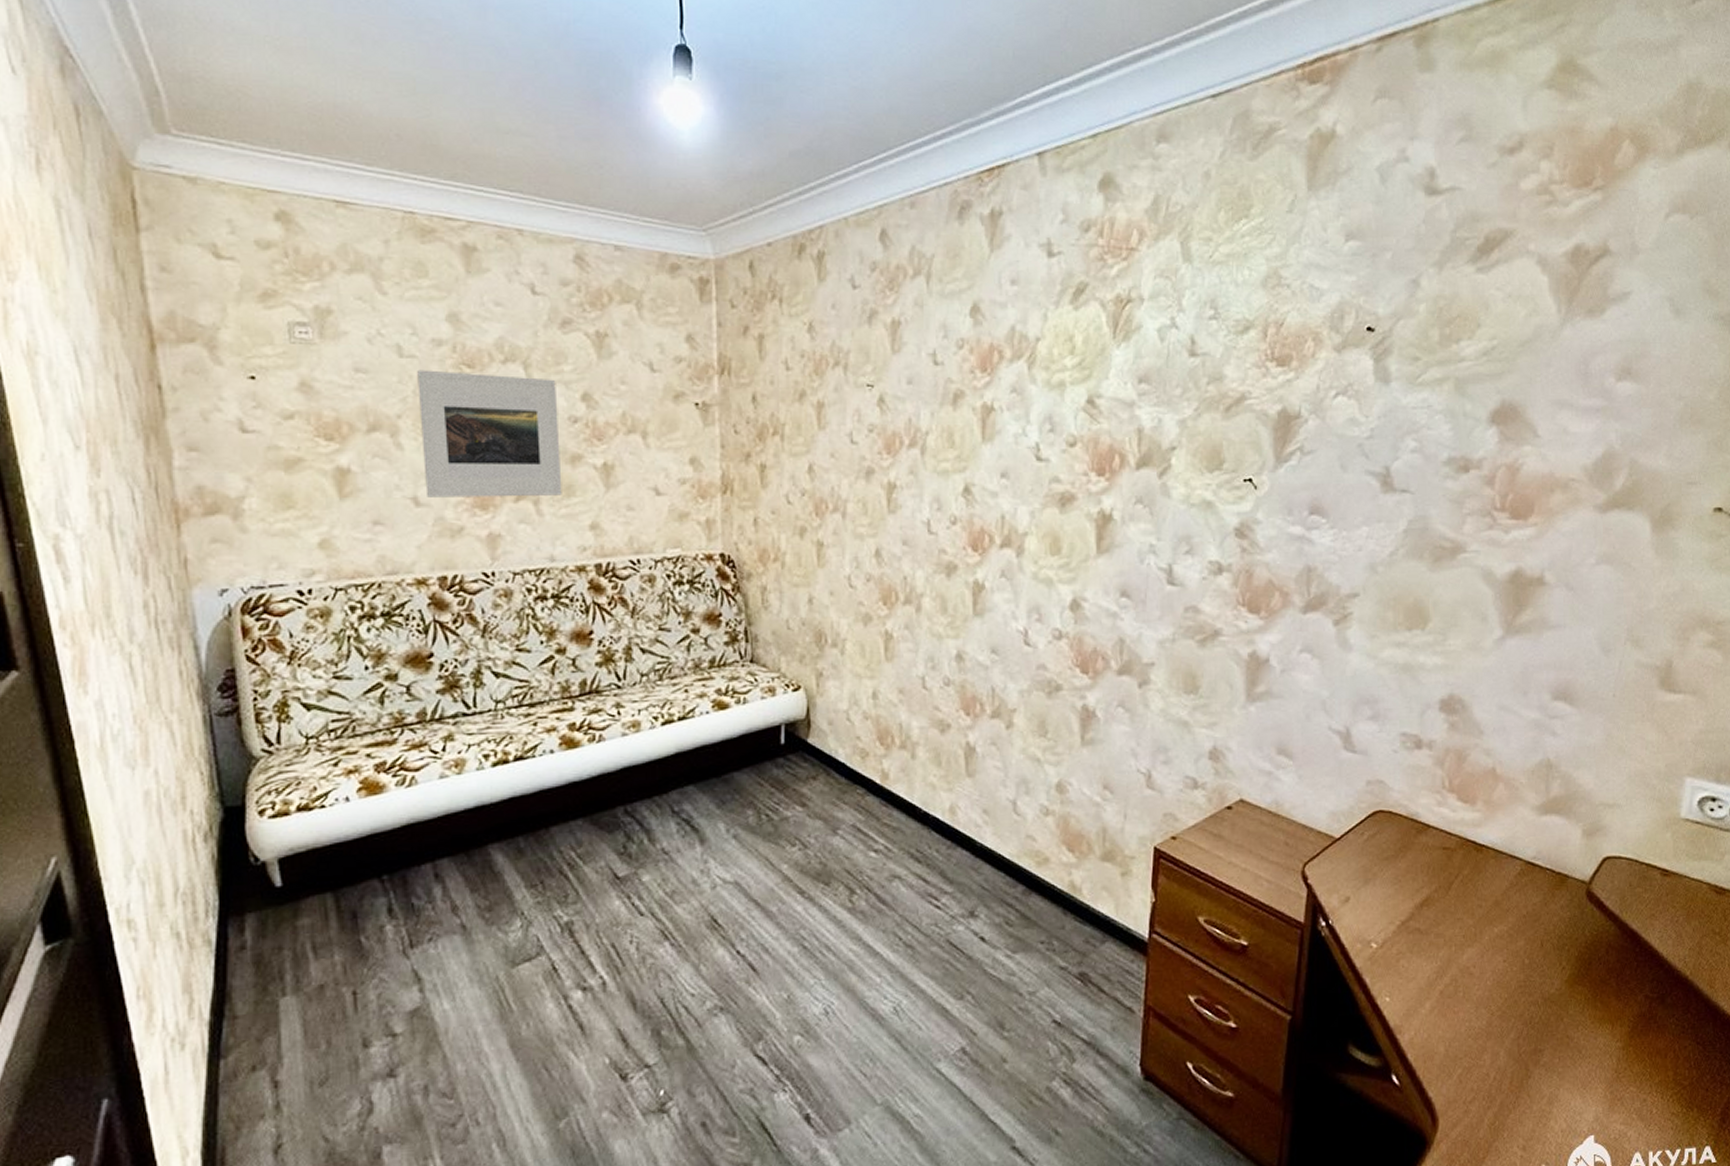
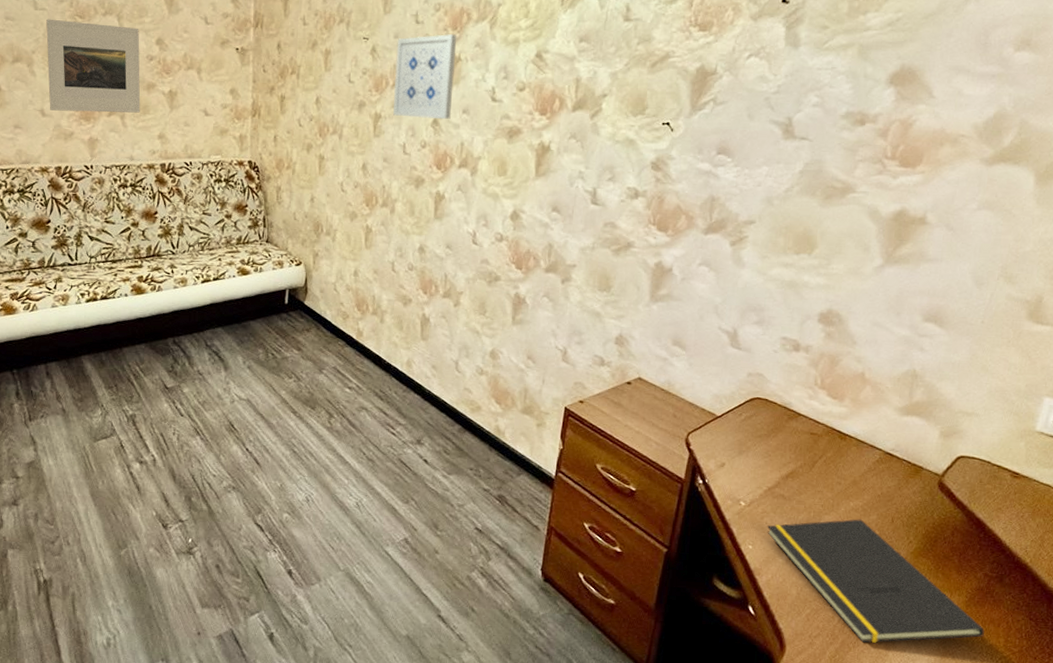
wall art: none [910,378,988,487] -> present [393,34,457,119]
notepad: none [1403,947,1652,1101] -> present [766,519,984,643]

